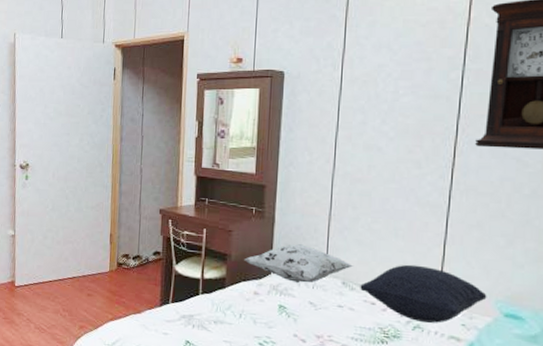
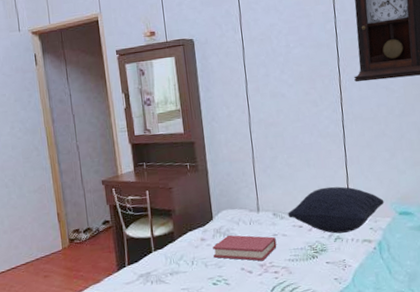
decorative pillow: present [244,244,354,283] -> none [187,188,280,223]
hardback book: none [265,294,341,332] -> present [213,235,277,261]

